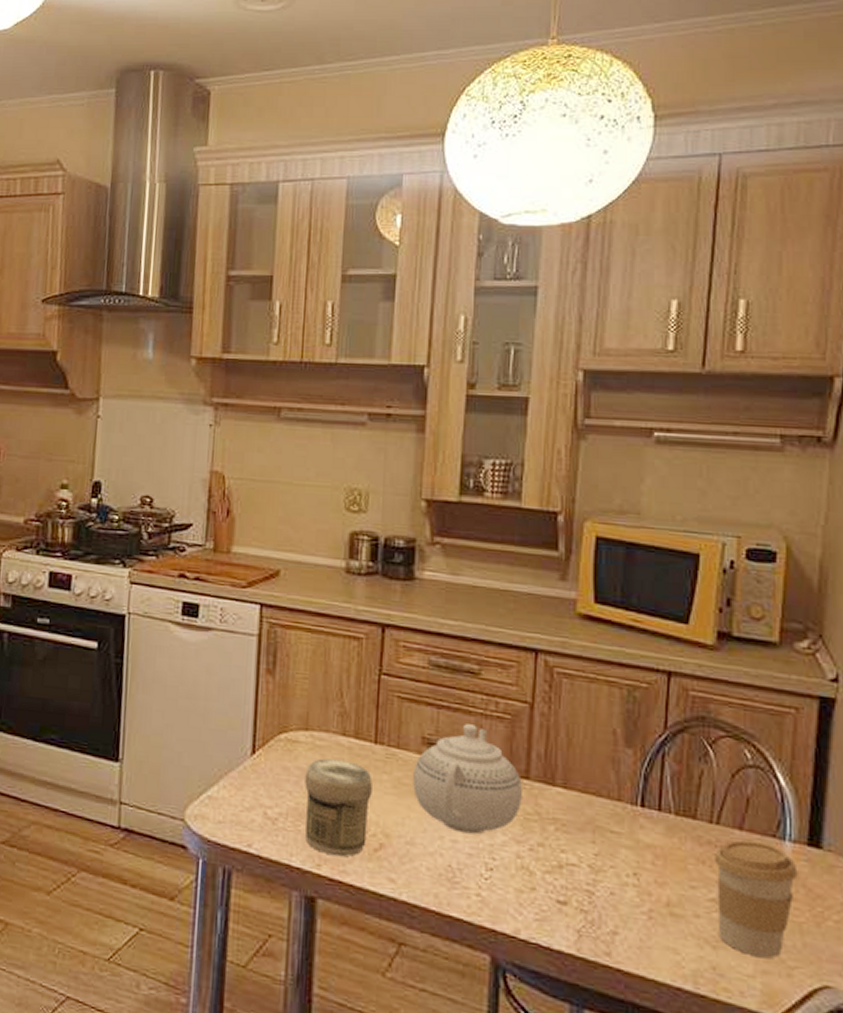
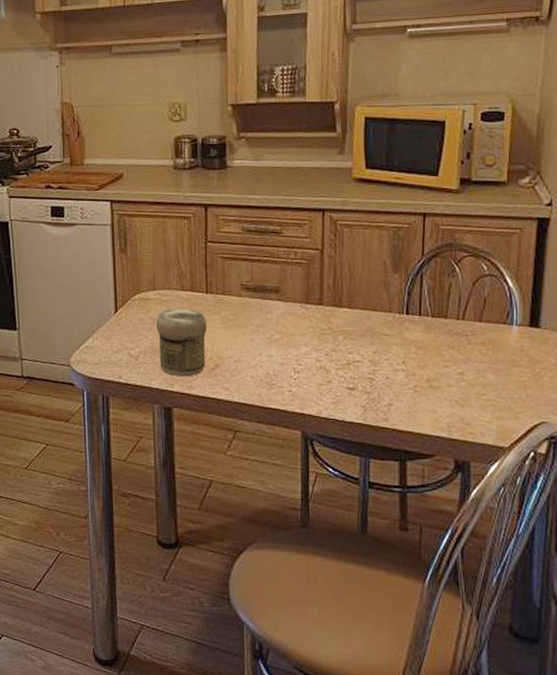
teapot: present [413,724,522,835] -> none [237,271,318,349]
coffee cup: present [715,840,798,958] -> none [461,329,522,408]

